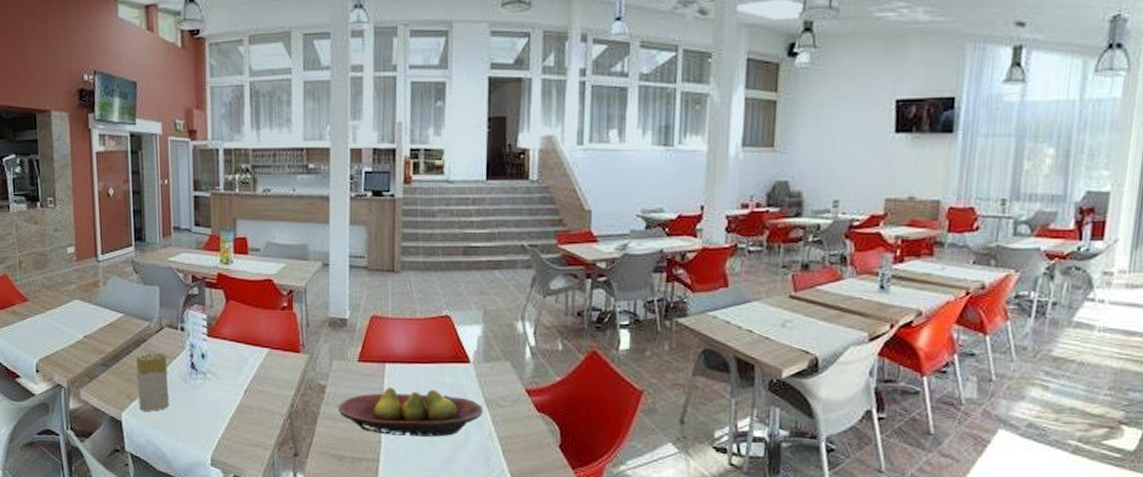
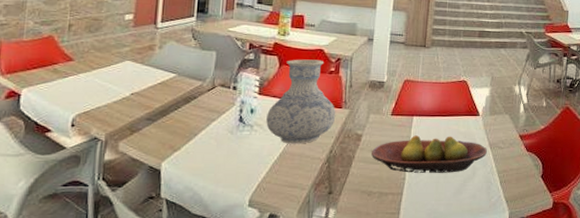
candle: present [136,353,169,412] -> none [181,109,216,160]
vase: none [219,292,294,396] -> present [266,59,336,144]

